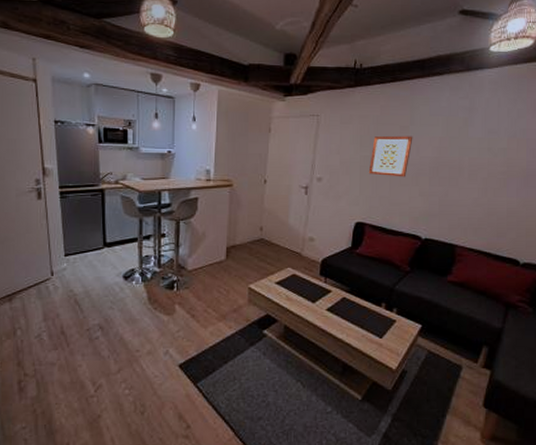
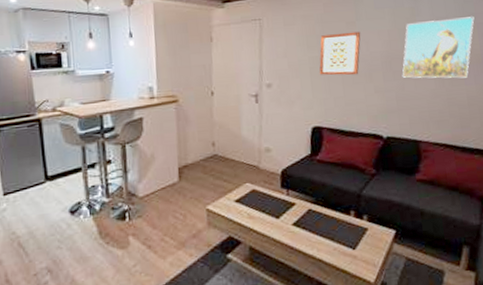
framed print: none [447,132,525,190] -> present [402,16,475,78]

